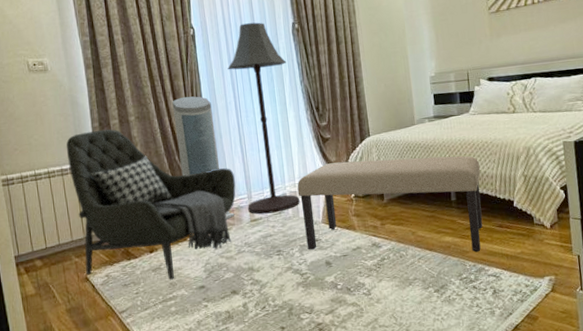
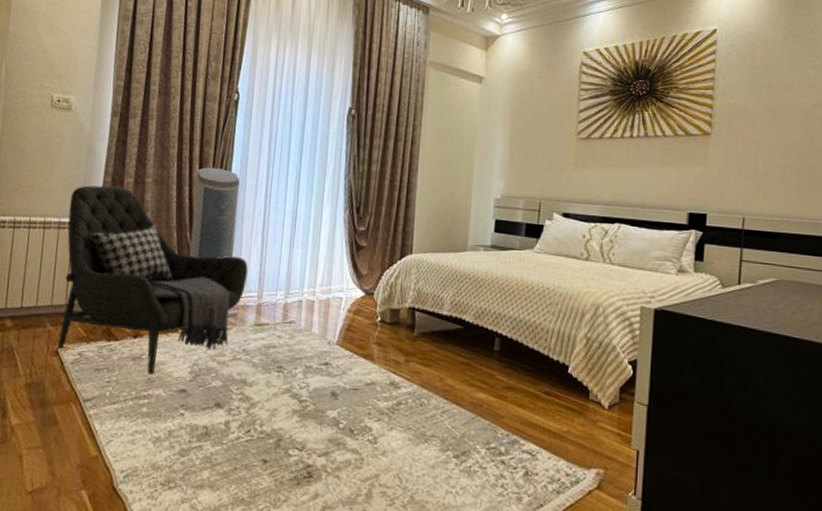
floor lamp: present [227,22,300,214] -> none [255,98,334,321]
bench: present [297,155,483,253] -> none [313,276,536,420]

